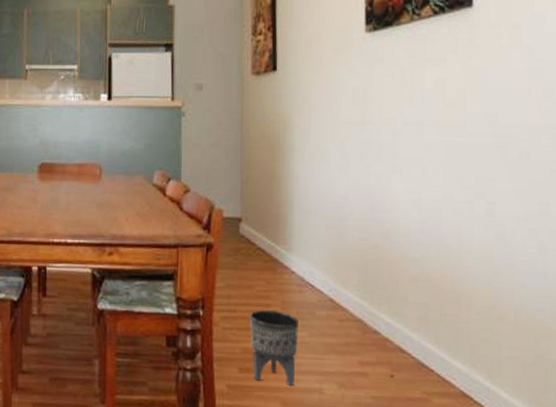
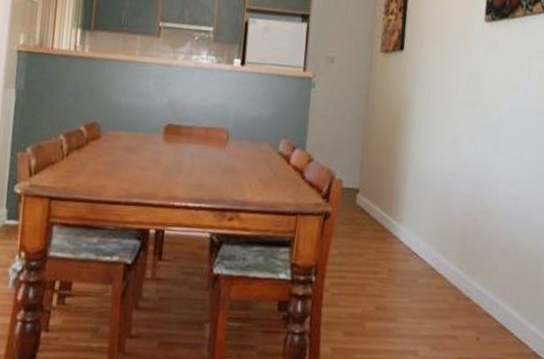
planter: present [250,310,299,386] -> none [356,277,402,349]

